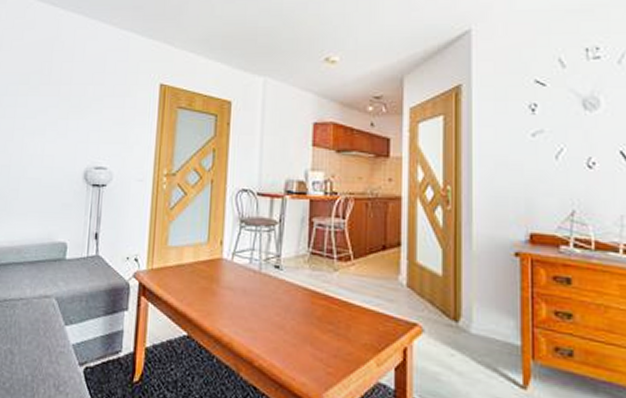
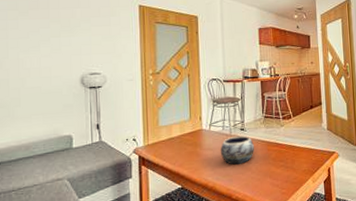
decorative bowl: none [244,275,292,317] -> present [221,135,254,165]

